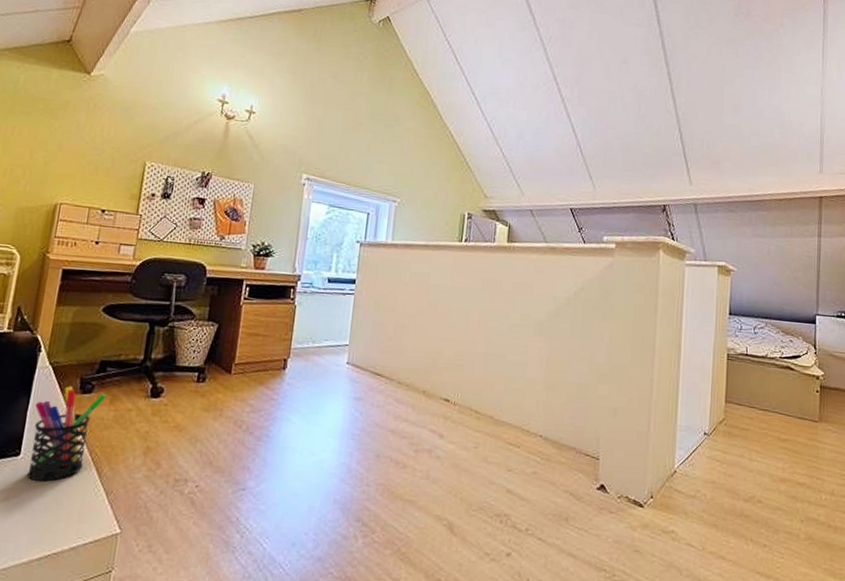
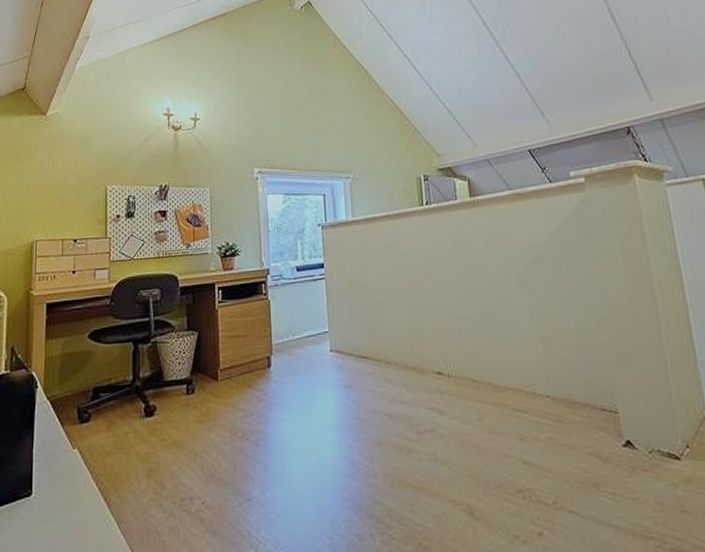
pen holder: present [27,386,107,482] -> none [39,418,104,519]

